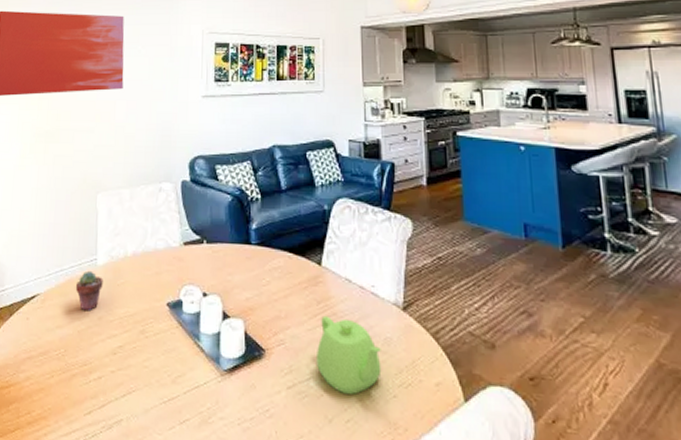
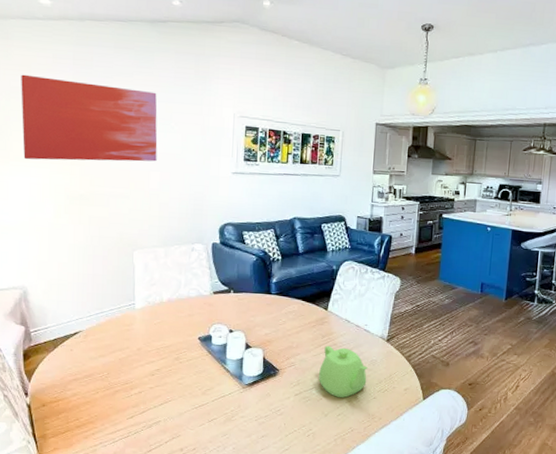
potted succulent: present [75,270,103,312] -> none [115,312,141,344]

